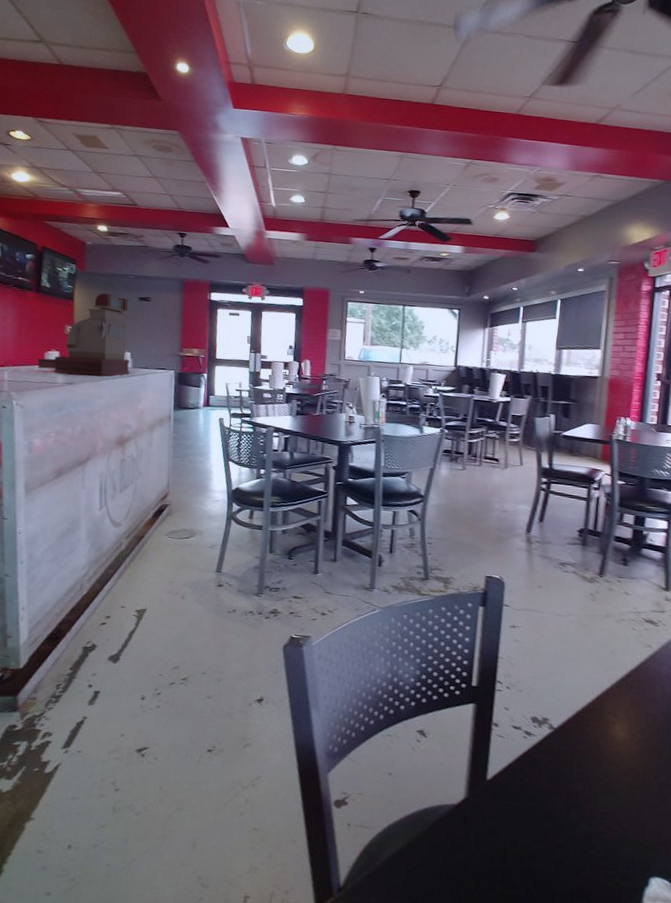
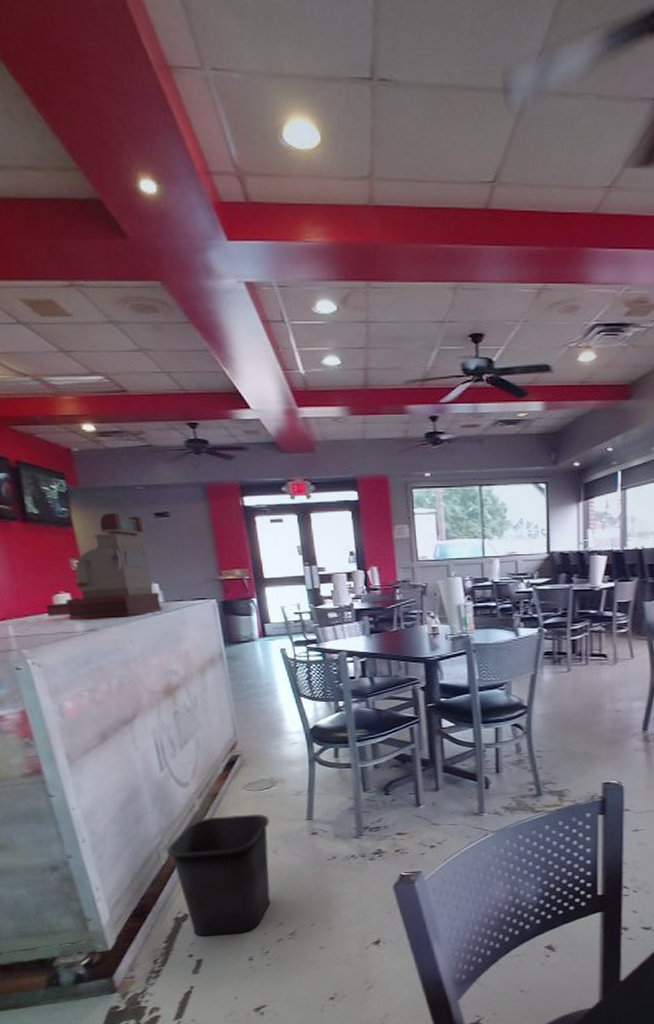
waste bin: none [89,557,183,672] -> present [166,814,271,937]

